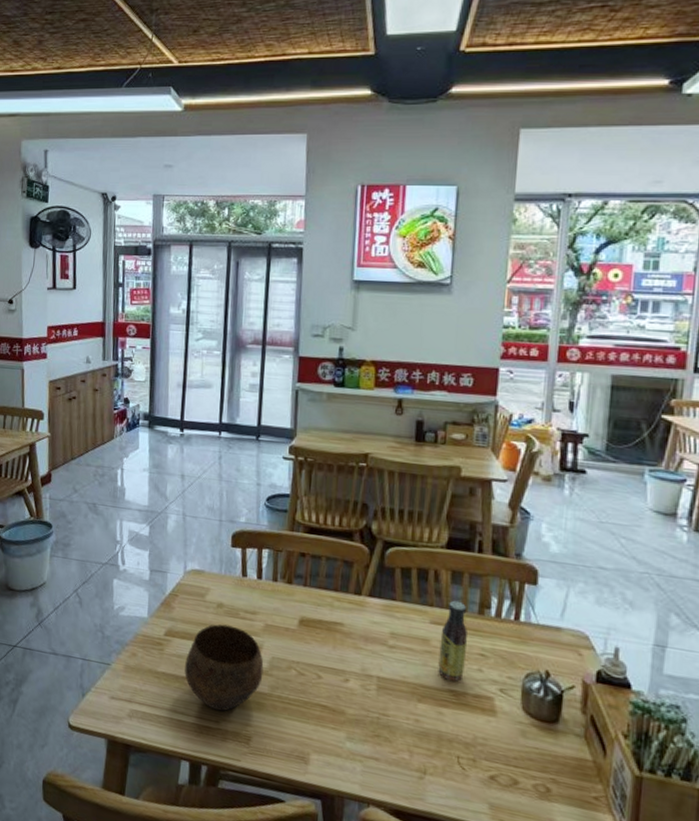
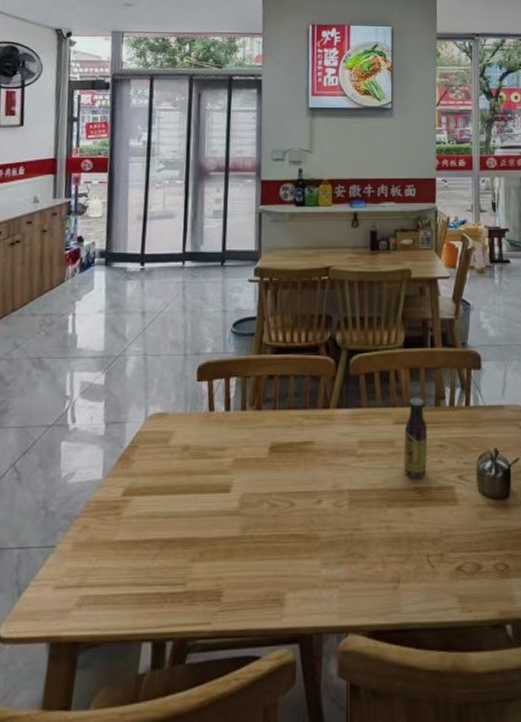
bowl: present [184,624,264,712] -> none [146,468,234,571]

